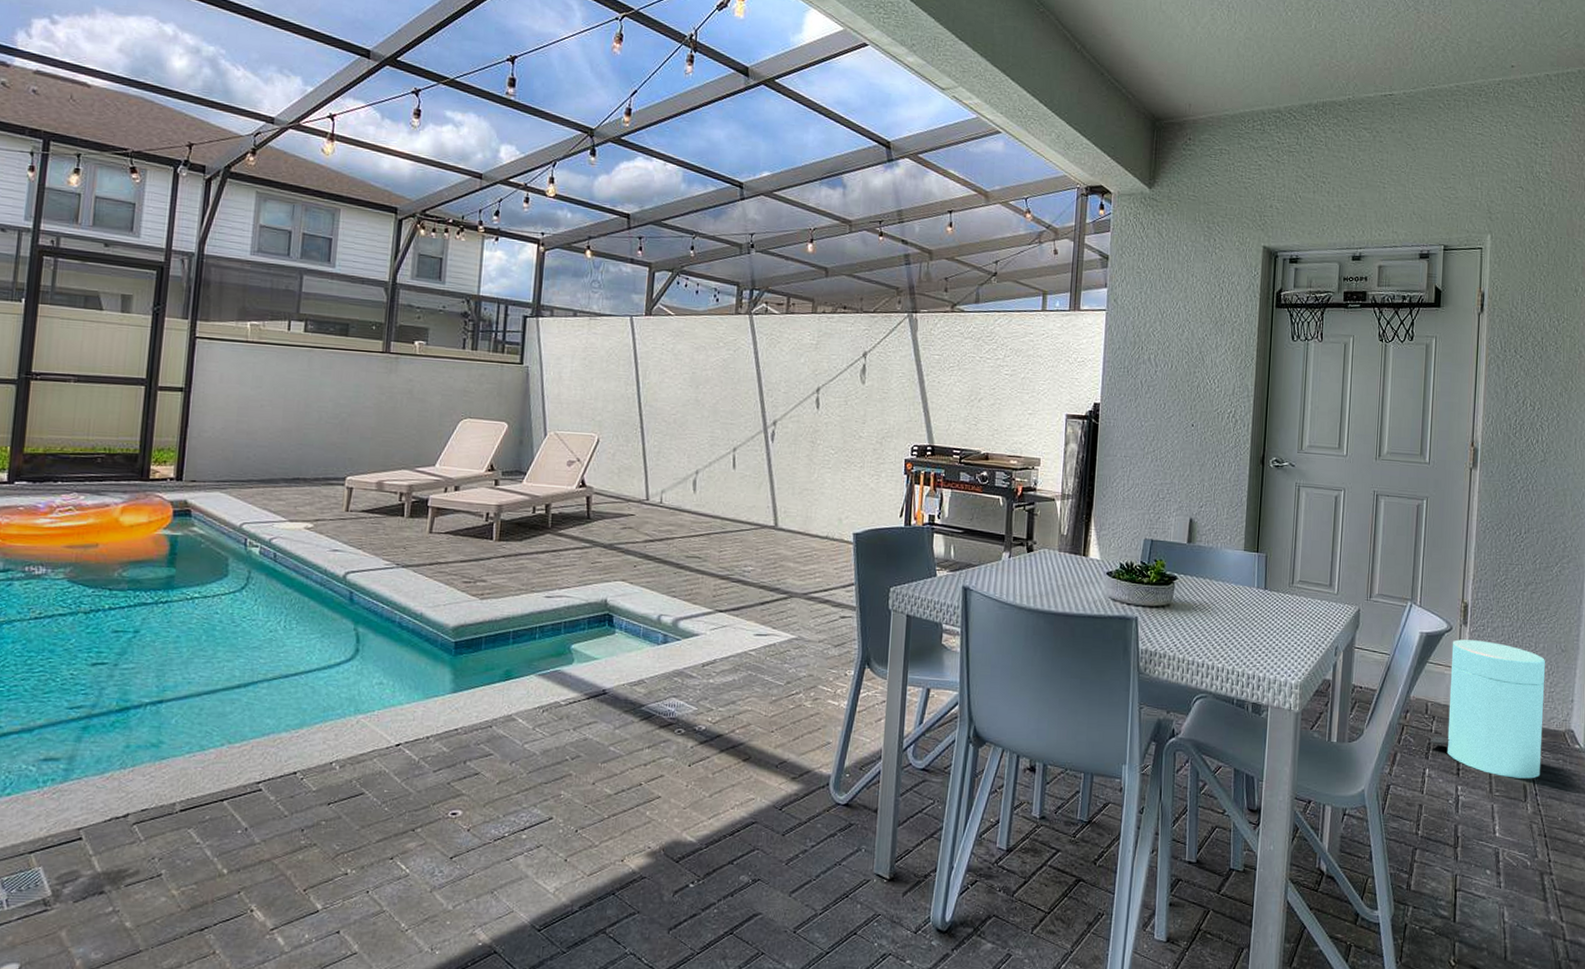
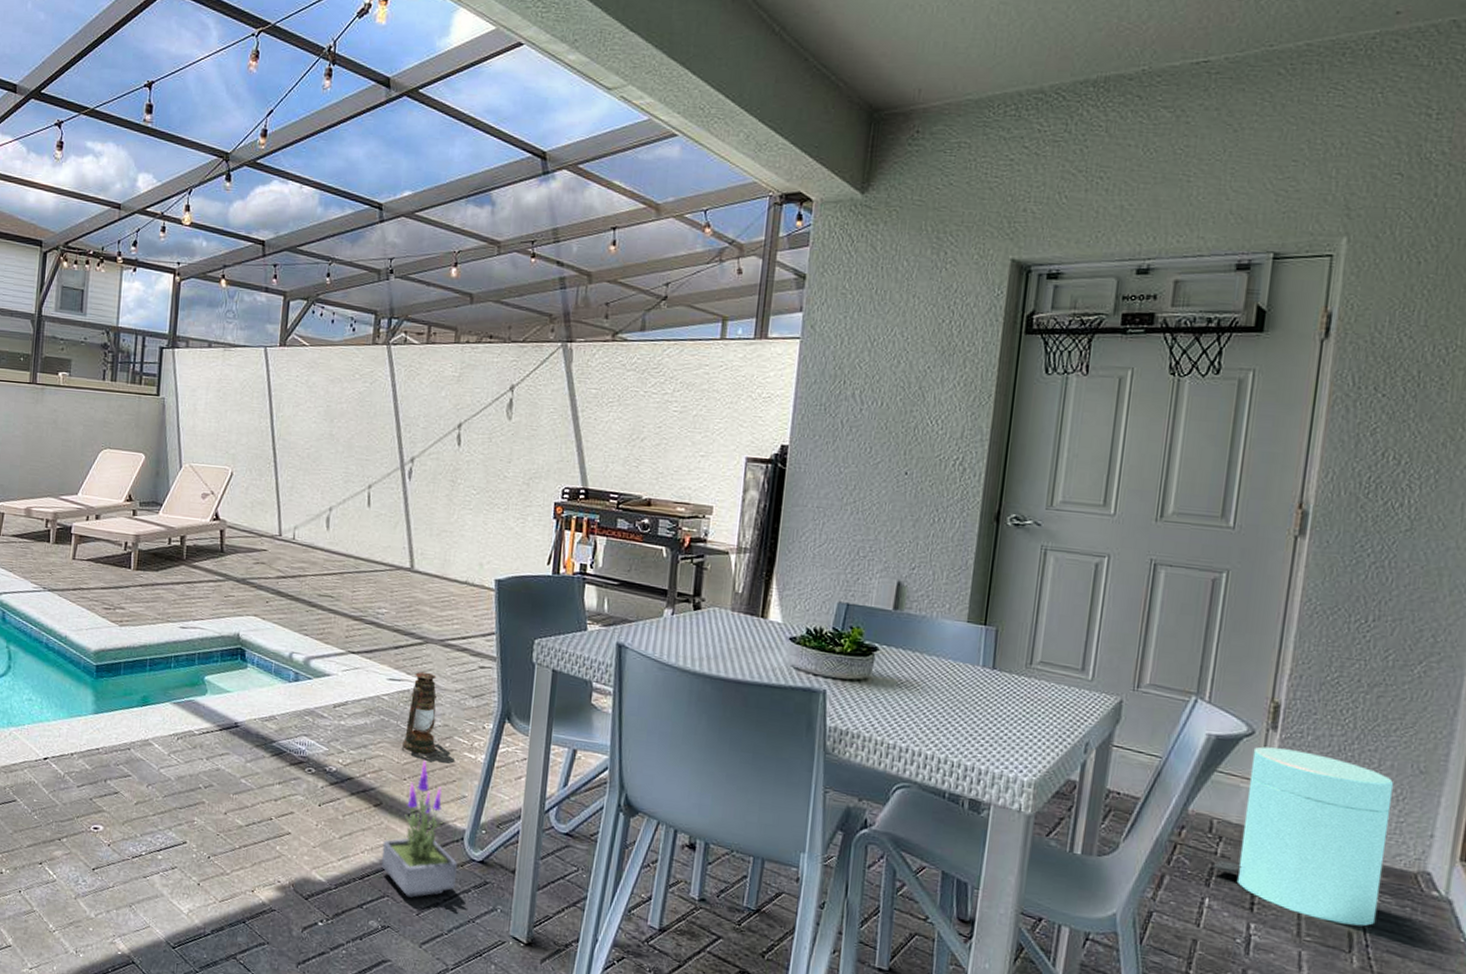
potted plant: none [750,711,823,848] -> present [381,760,457,898]
lantern: none [763,625,801,705] -> present [396,671,437,754]

